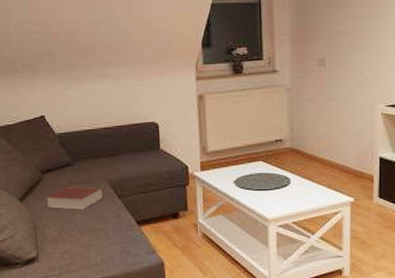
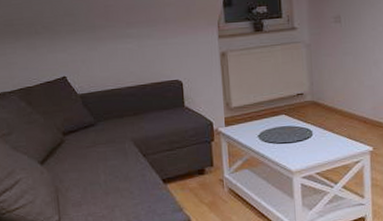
book: present [46,186,104,210] -> none [68,146,128,171]

